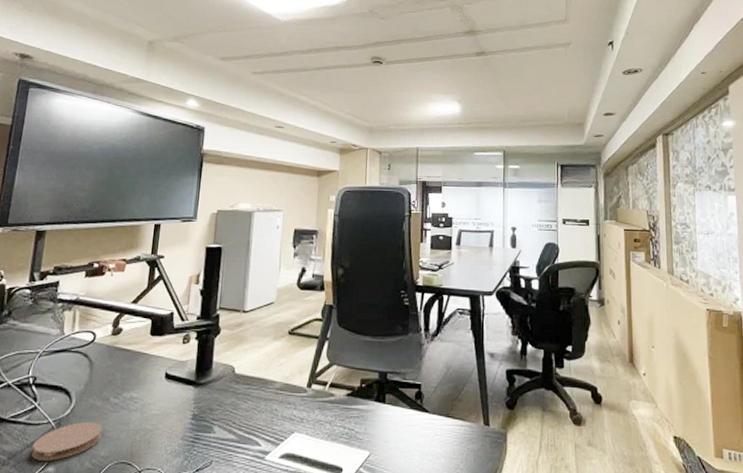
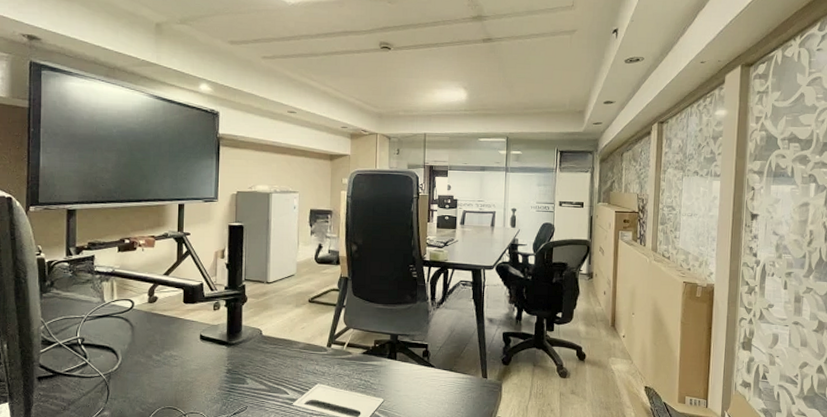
coaster: present [31,421,102,461] -> none [88,375,148,407]

